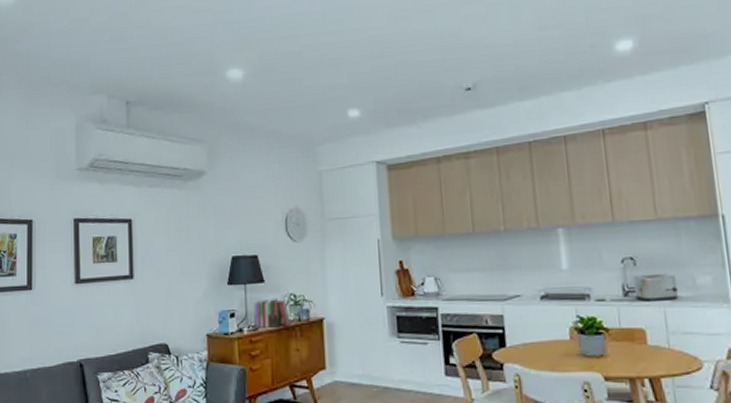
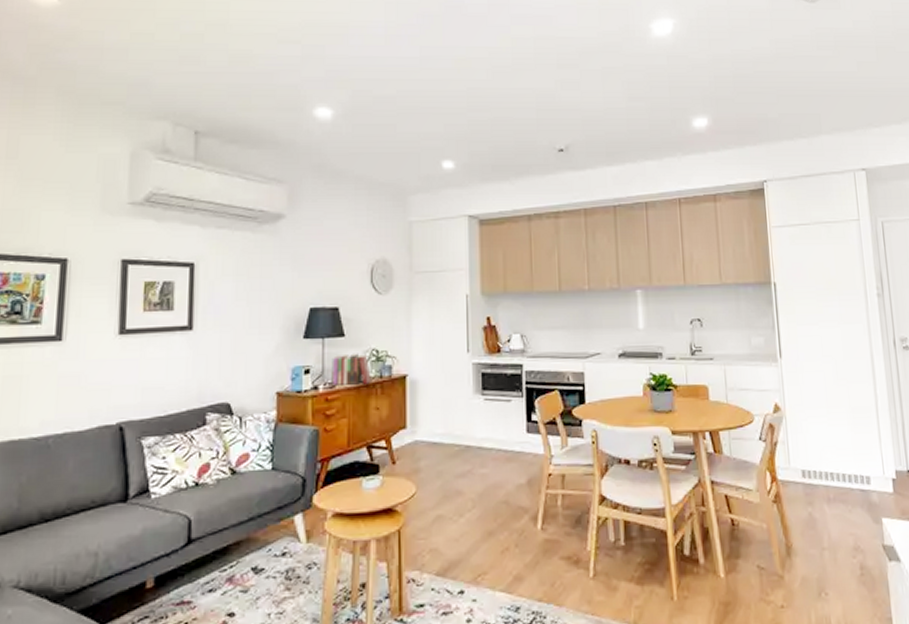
toaster: present [632,273,679,301] -> none [699,334,737,360]

